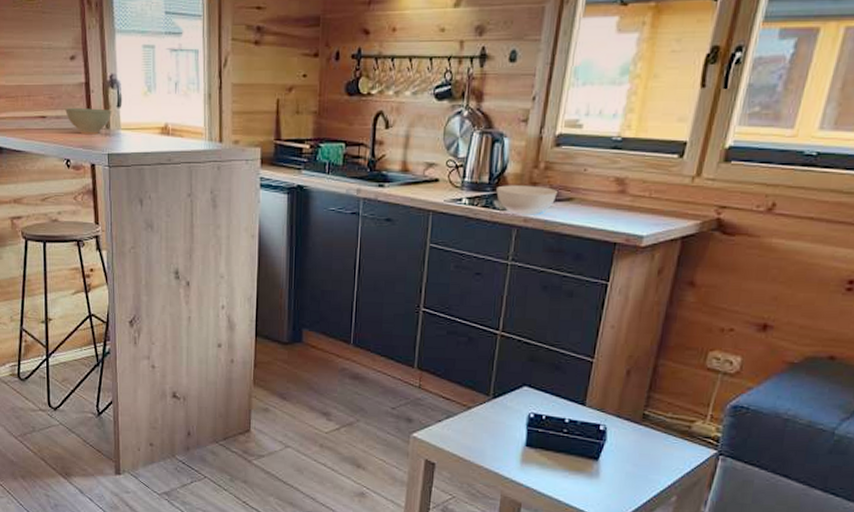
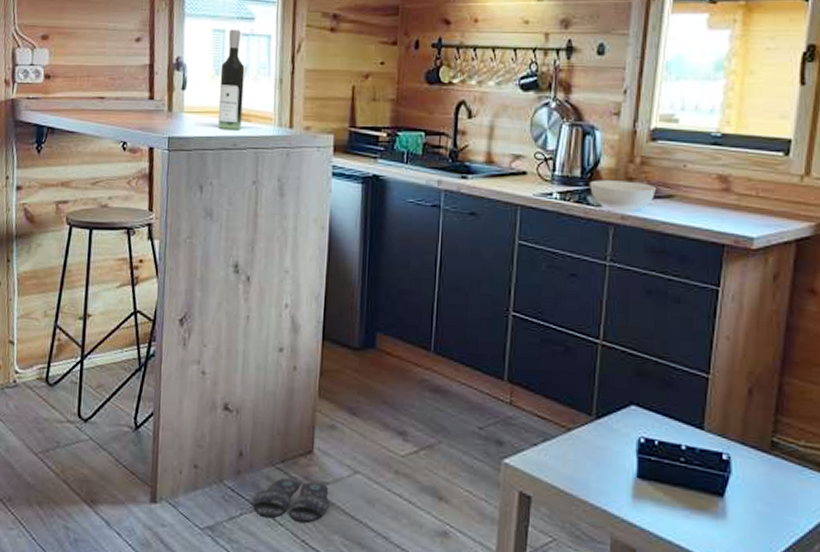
bowl: present [64,107,113,135] -> none [125,88,177,118]
bottle: none [152,44,175,147] -> present [218,29,245,132]
slippers: none [201,452,267,488] -> present [253,477,331,523]

